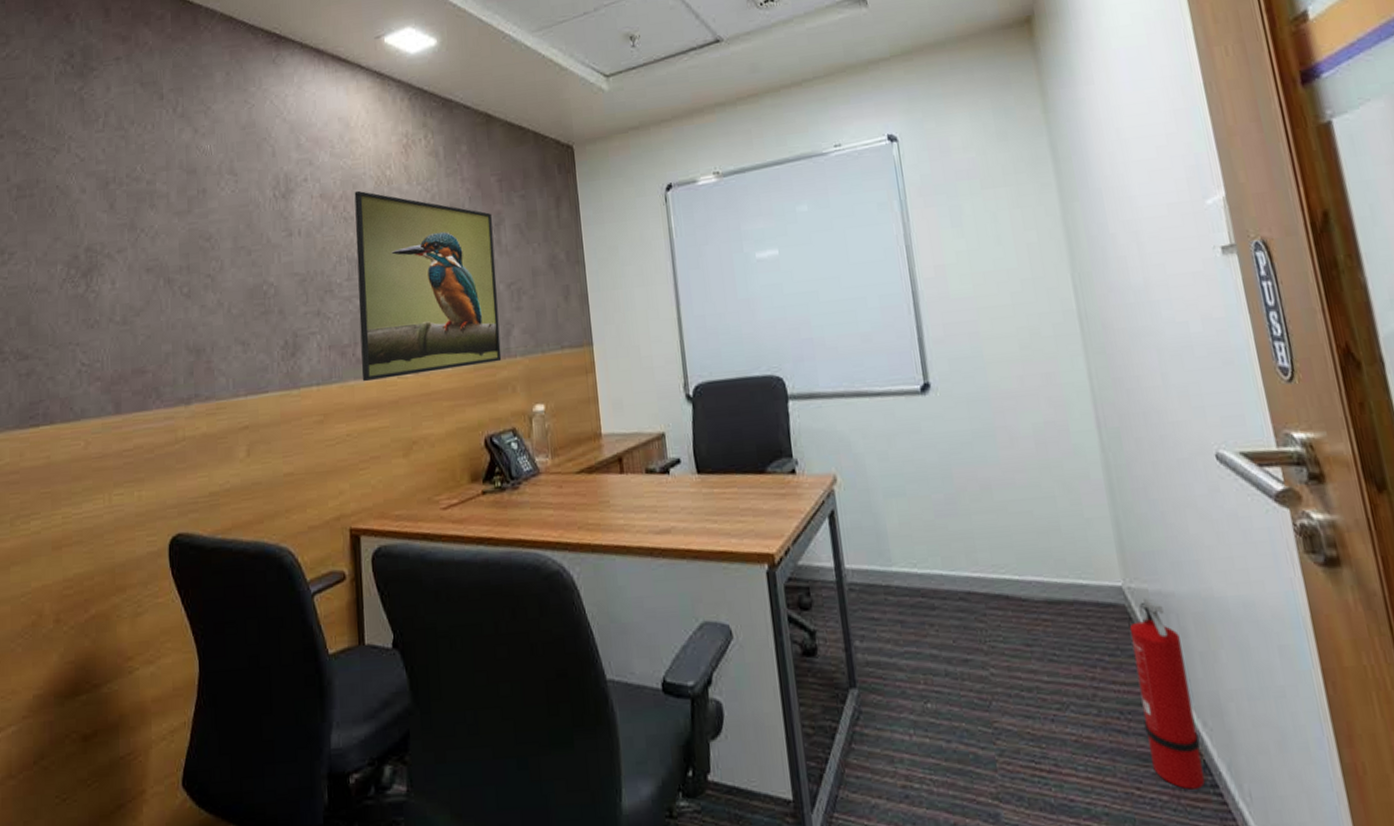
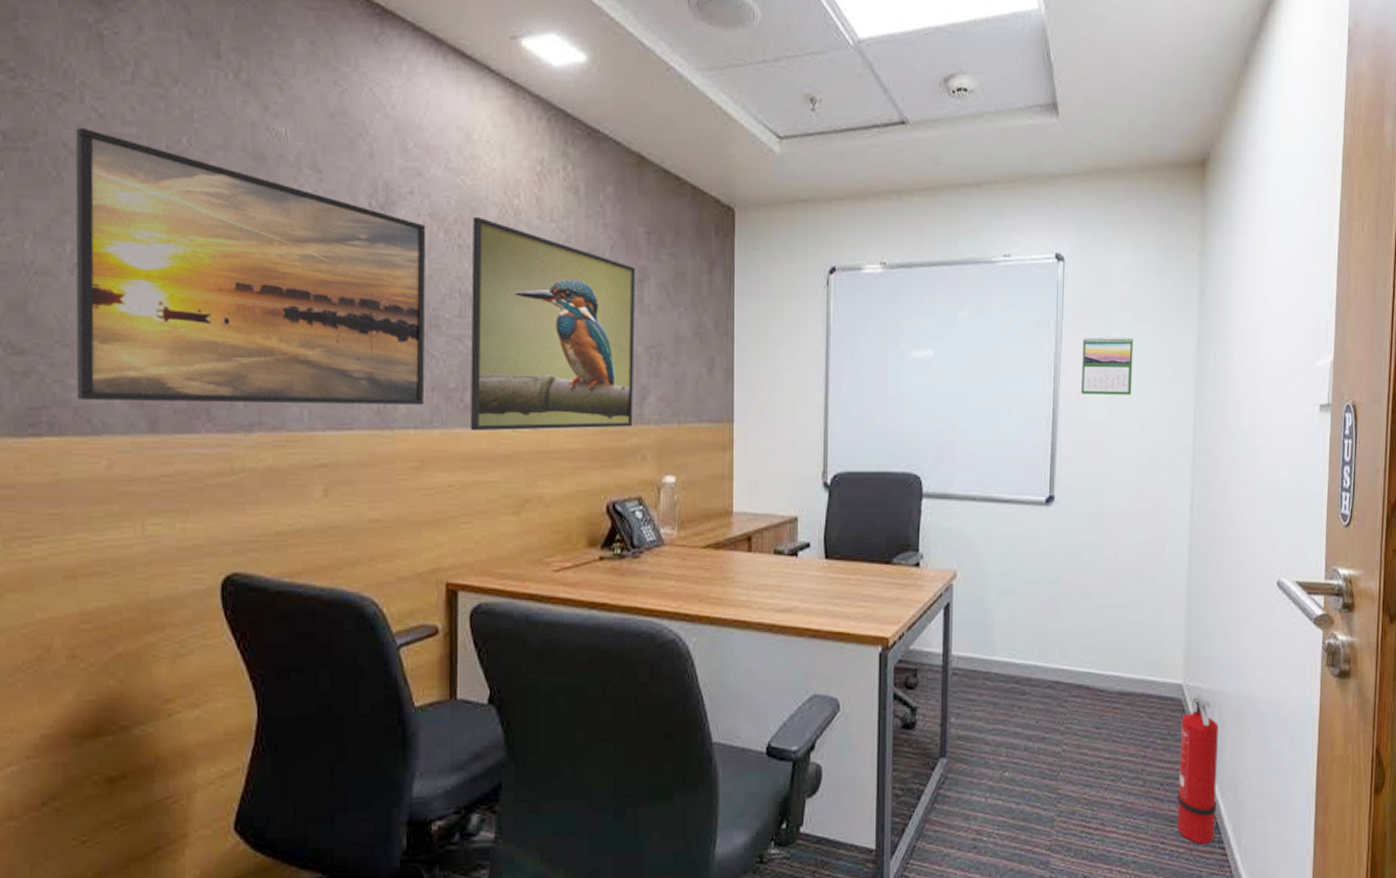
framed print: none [63,171,324,392] -> present [75,127,426,405]
calendar: none [931,205,996,272] -> present [1081,336,1134,395]

